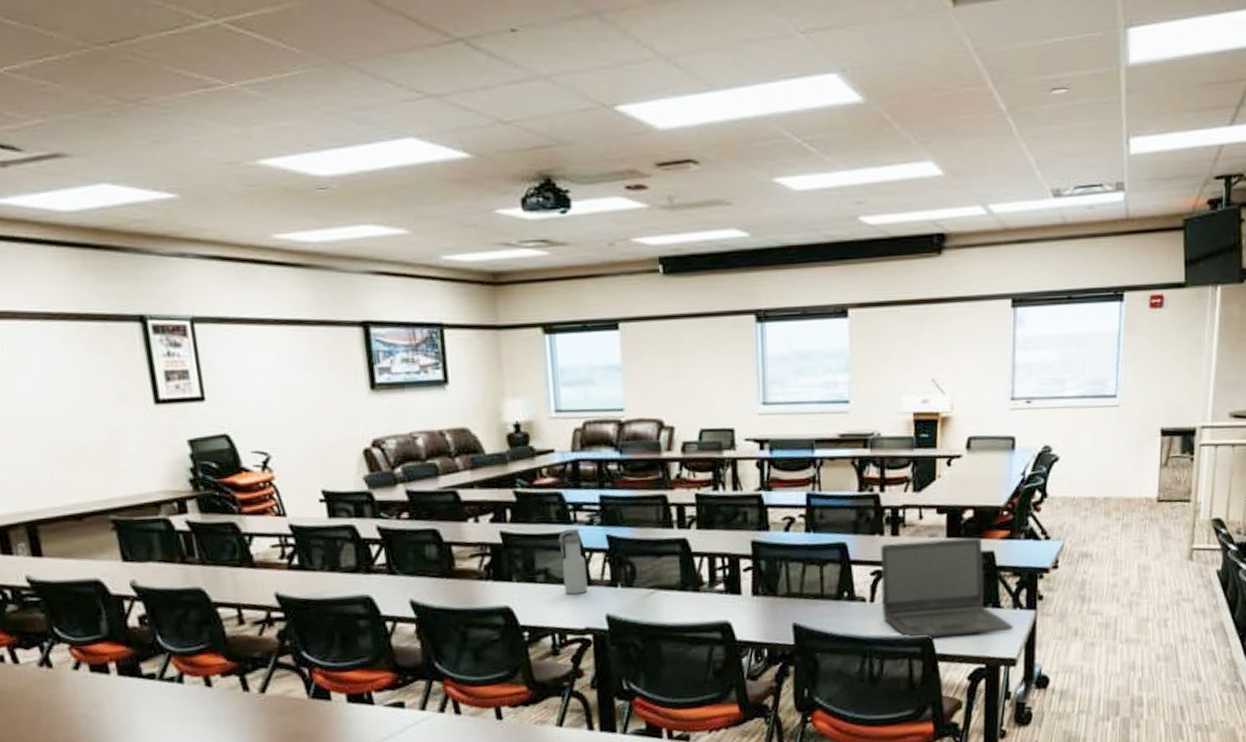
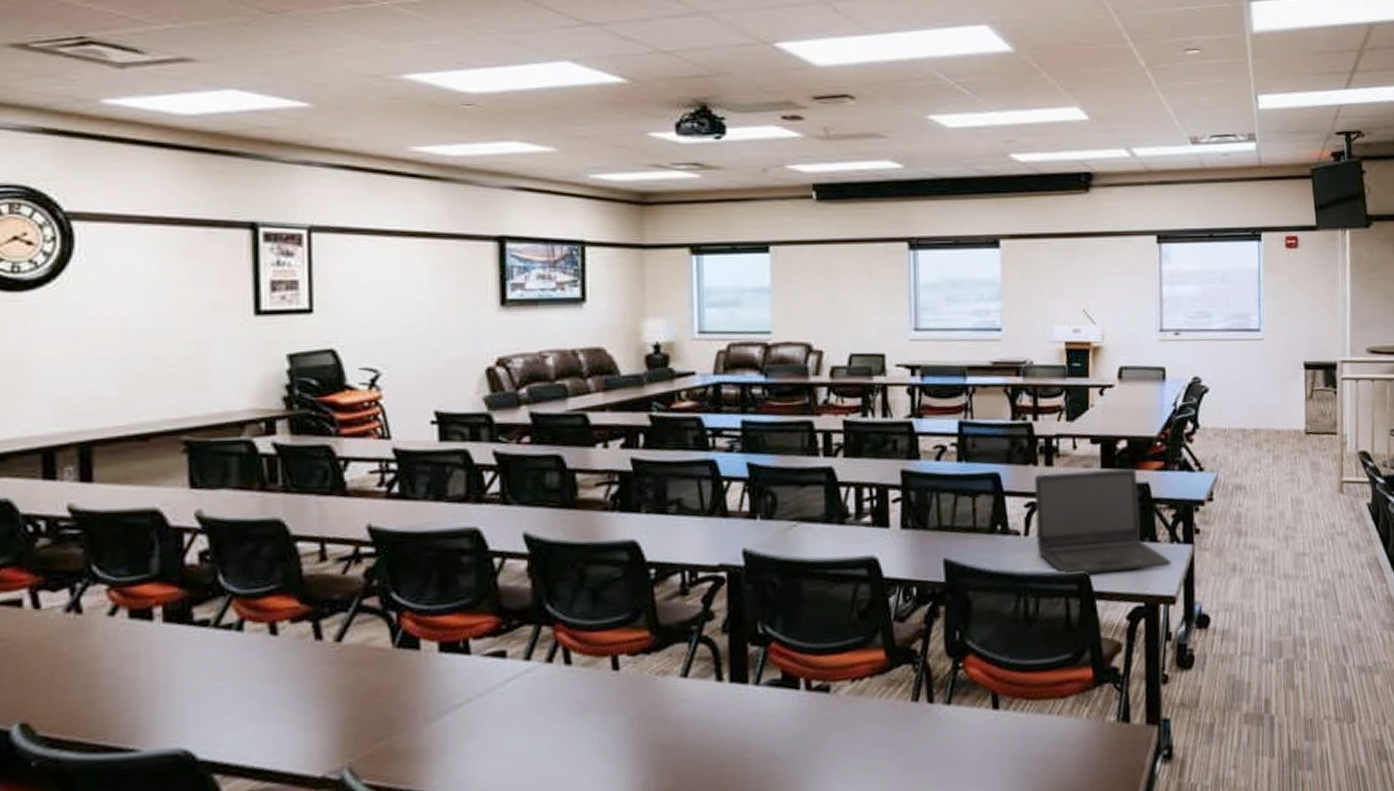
water bottle: present [558,528,588,595] -> none [695,455,724,527]

